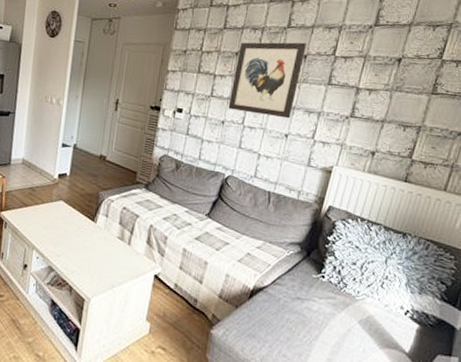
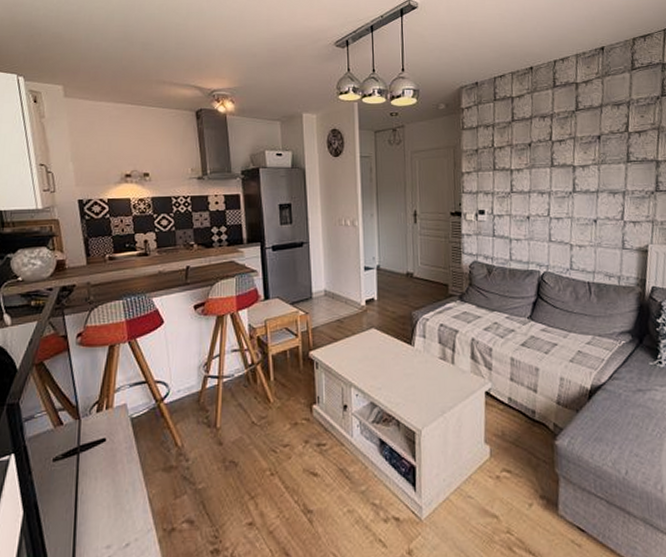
wall art: present [228,42,307,119] -> none [530,123,599,204]

